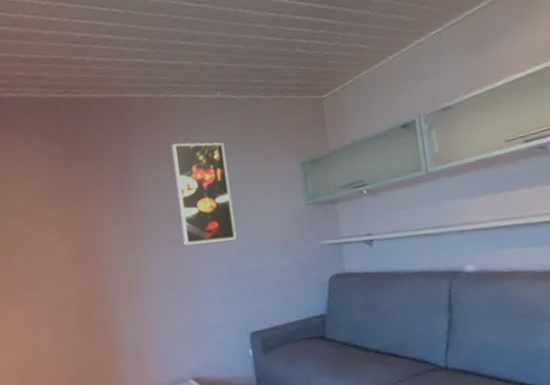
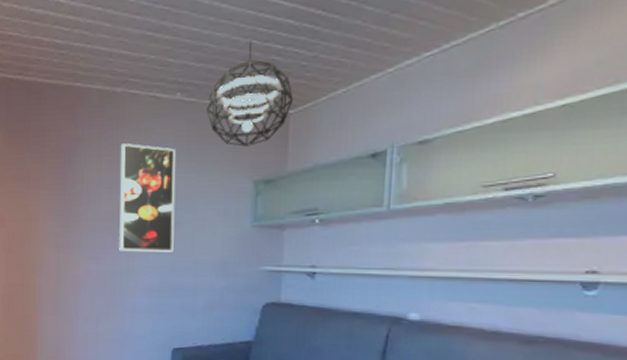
pendant light: none [246,39,324,133] -> present [207,41,294,147]

